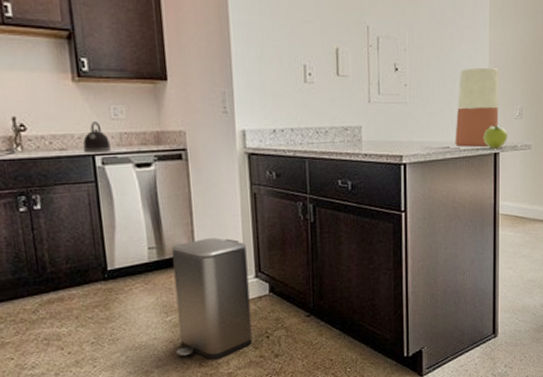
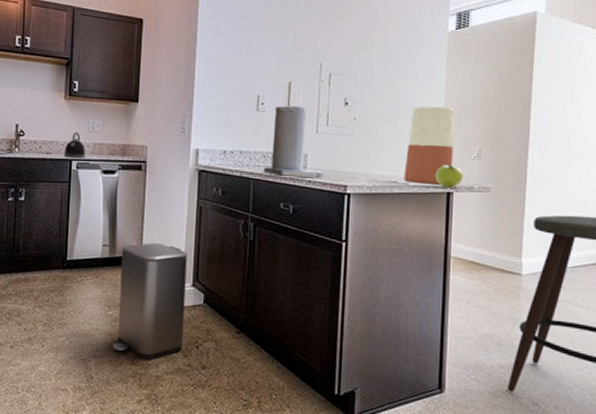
paper towel: none [317,75,379,152] -> present [263,106,323,179]

